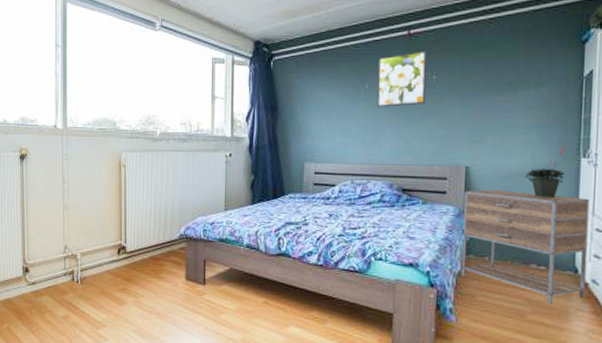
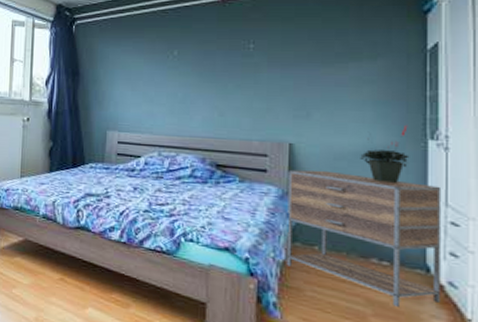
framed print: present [376,50,427,107] -> none [186,17,242,76]

